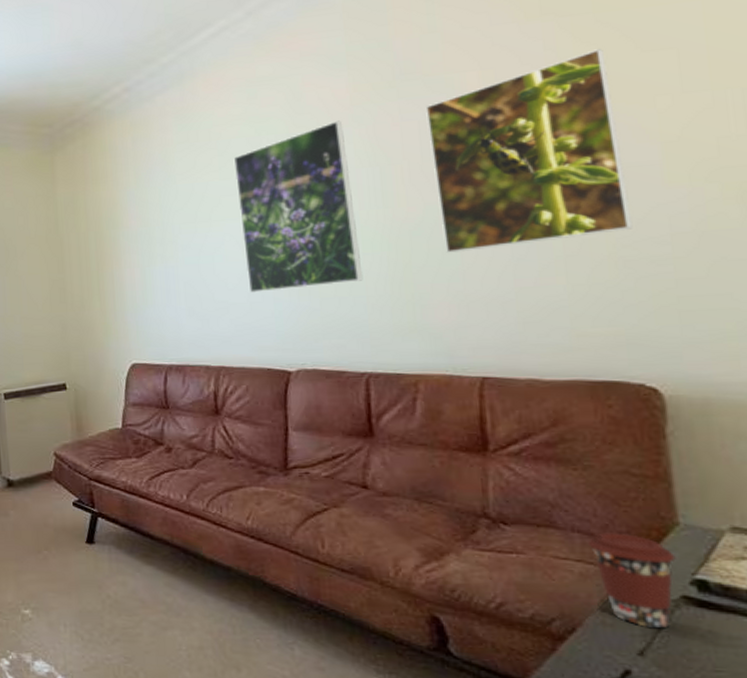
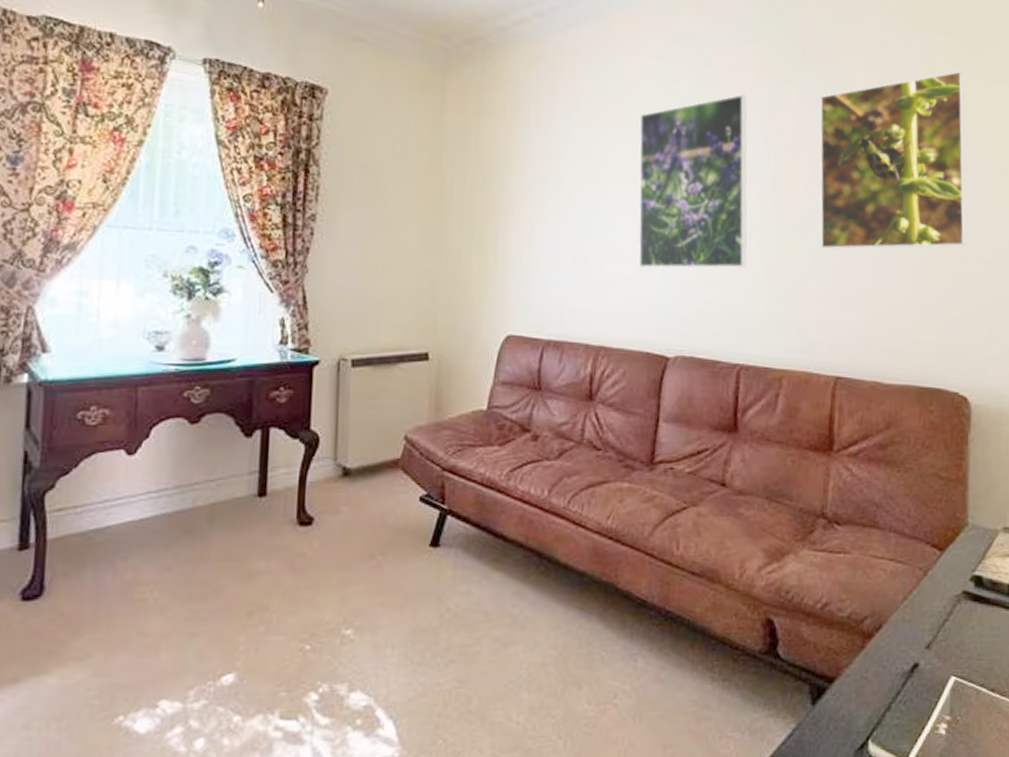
coffee cup: present [586,532,676,629] -> none [899,532,963,623]

